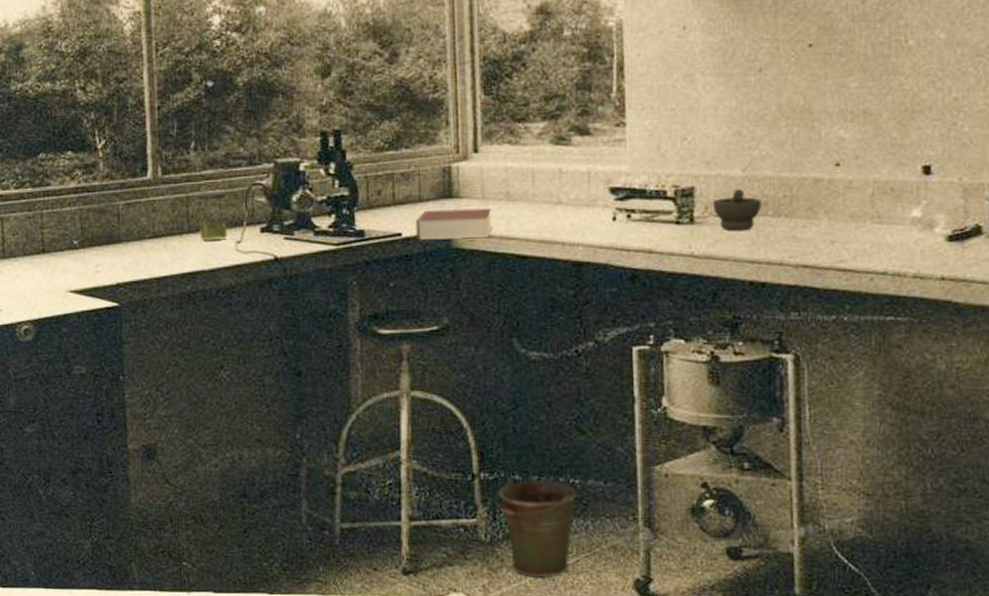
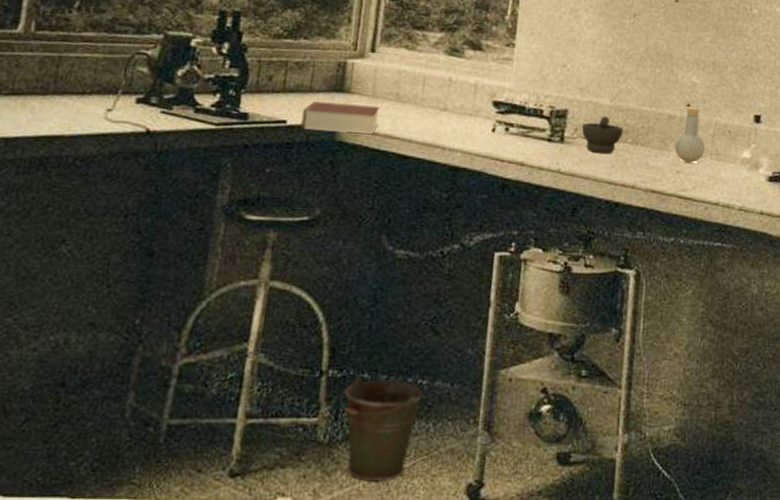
jar: present [196,192,228,241] -> none [66,54,105,106]
flask: none [826,167,864,230] -> present [675,108,706,163]

